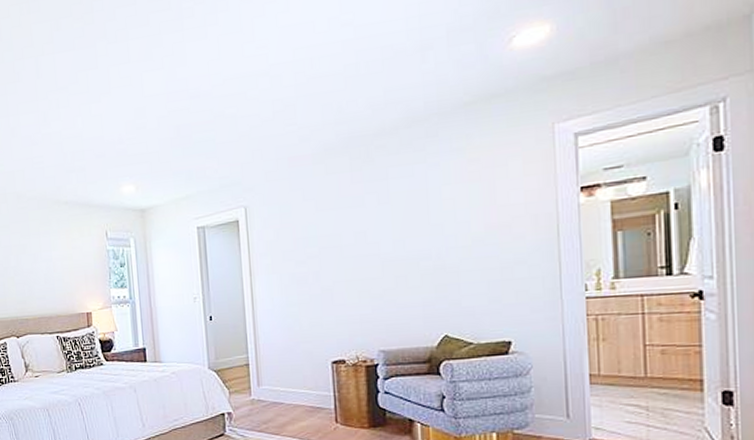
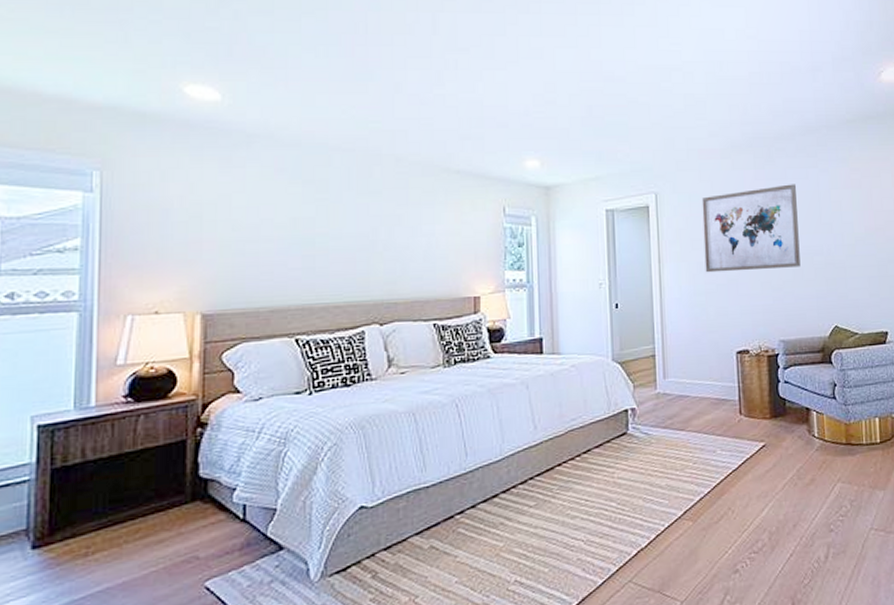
wall art: none [293,183,404,284] -> present [702,184,801,273]

